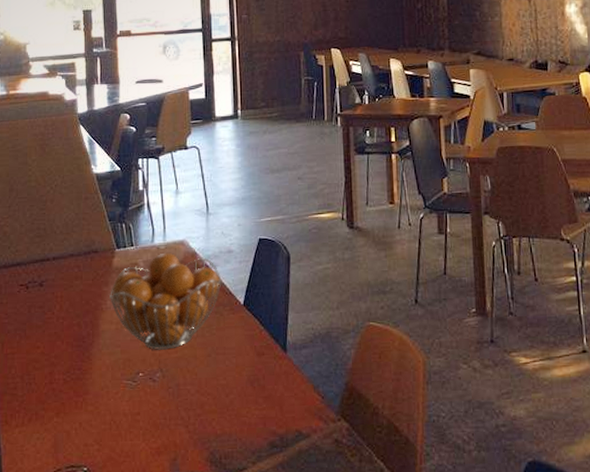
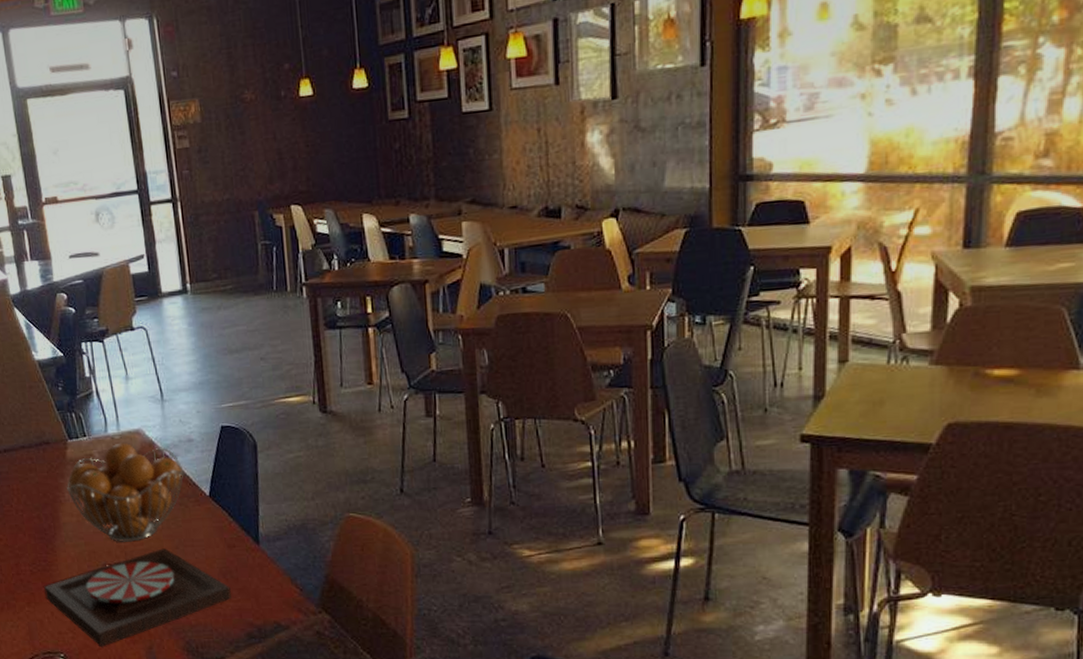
plate: none [76,356,257,460] -> present [44,548,231,647]

